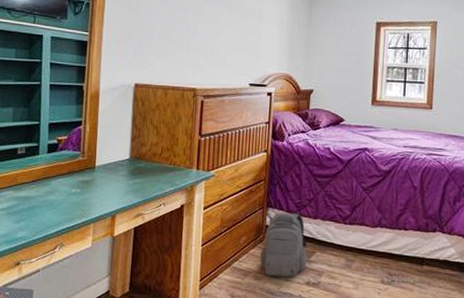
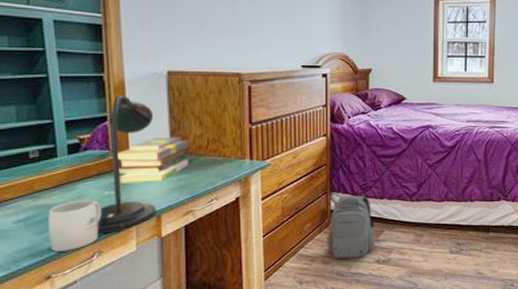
mug: none [22,194,68,241] -> present [47,200,102,252]
desk lamp: none [62,103,120,228] -> present [97,95,156,233]
books: none [85,142,146,184] -> present [118,137,190,183]

